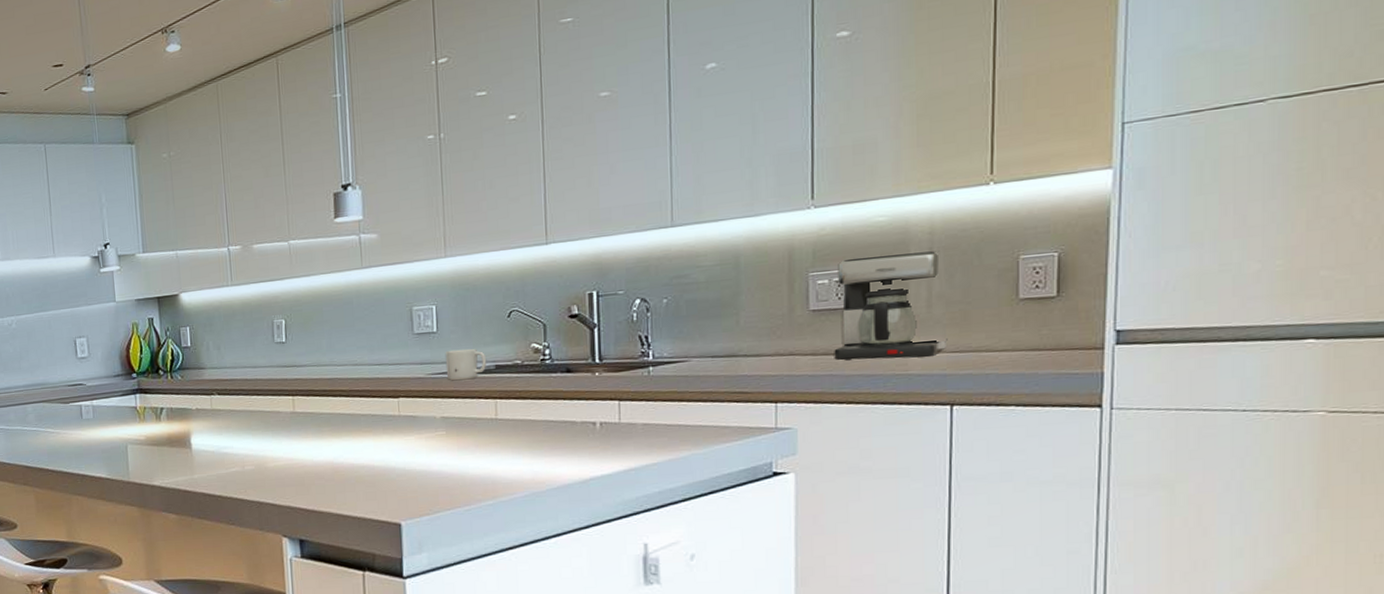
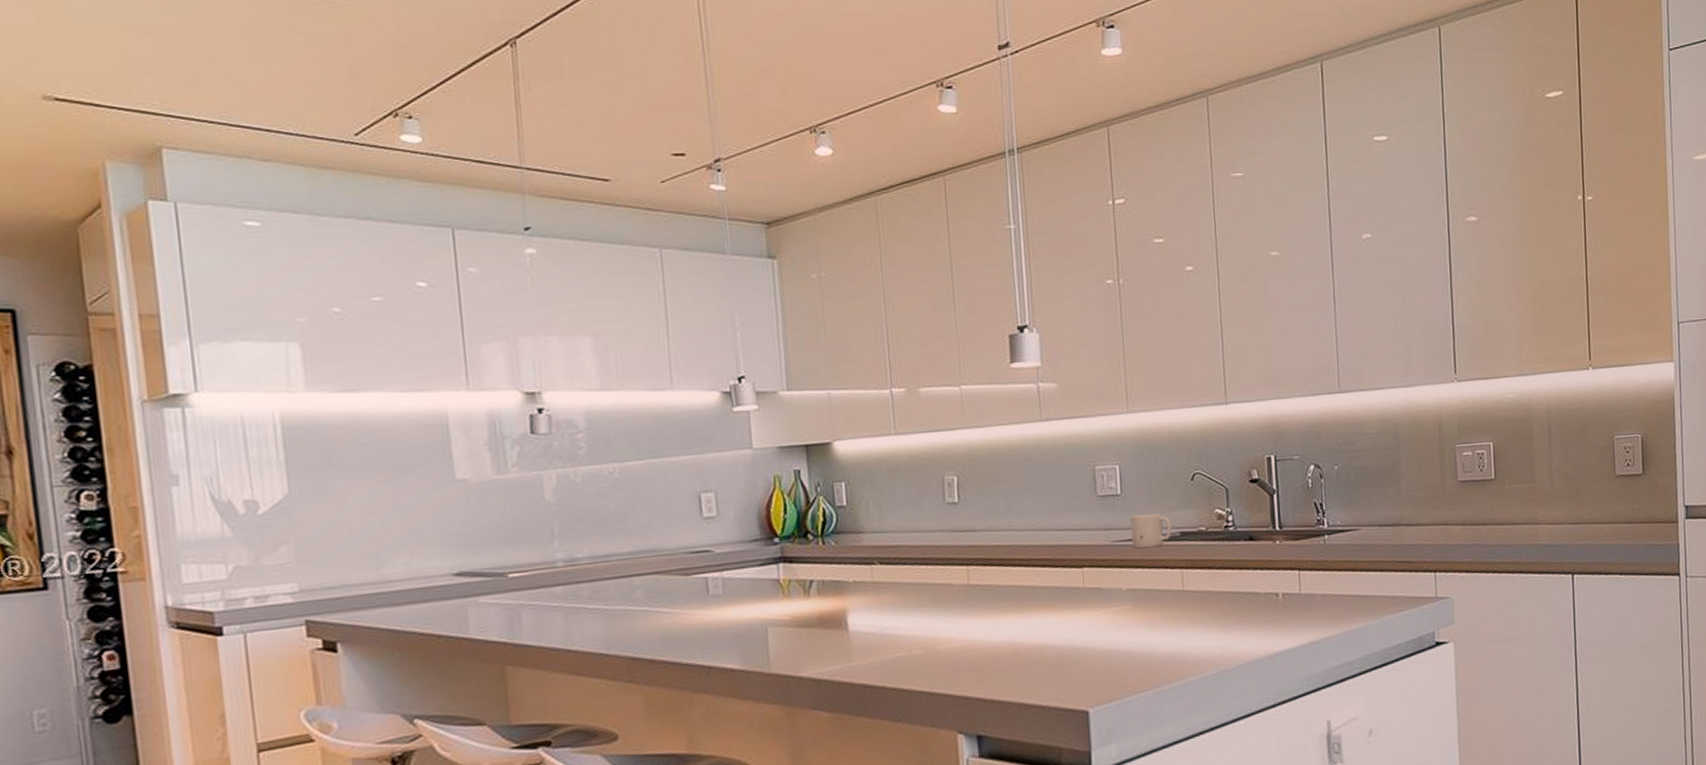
coffee maker: present [834,250,946,361] -> none [1478,428,1566,531]

